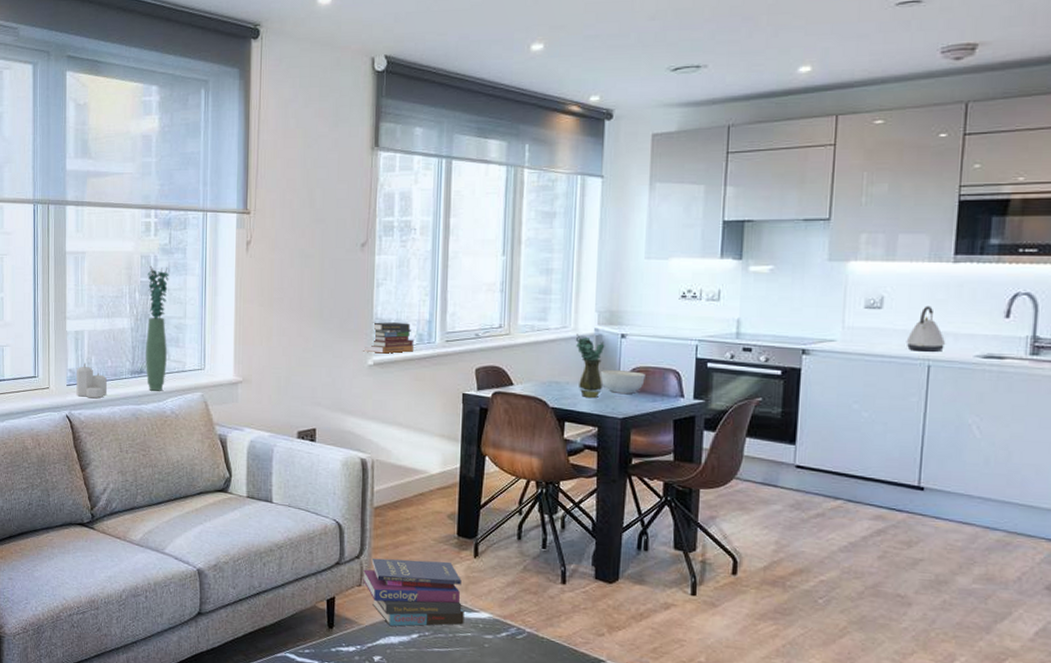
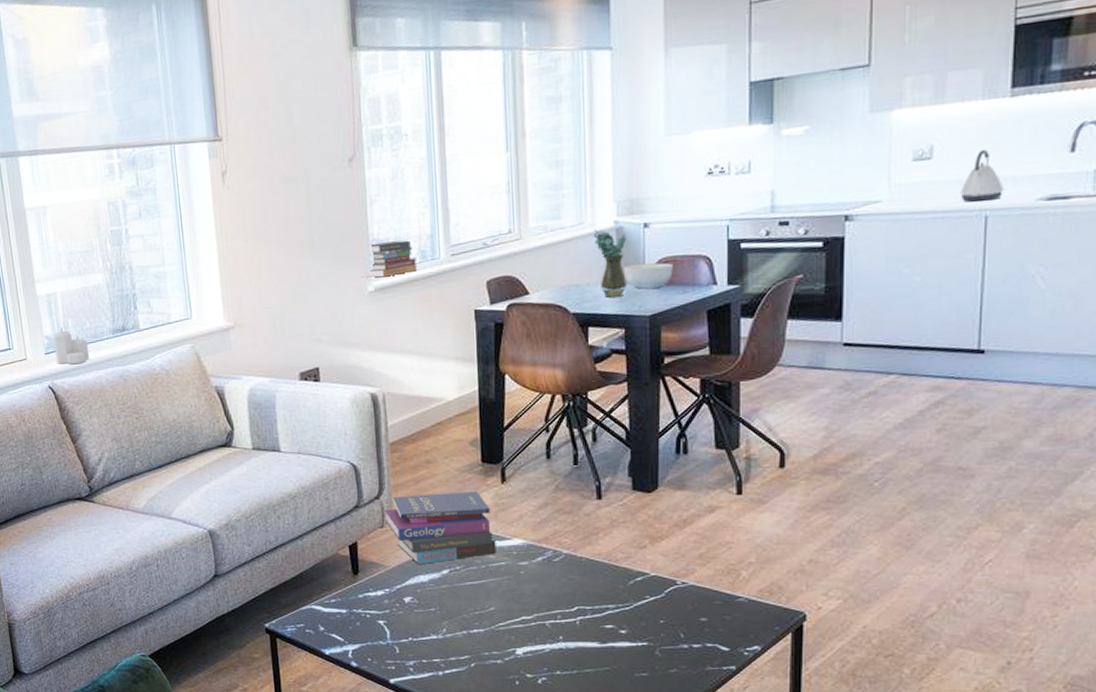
vase: present [146,265,169,391] -> none [117,211,151,349]

